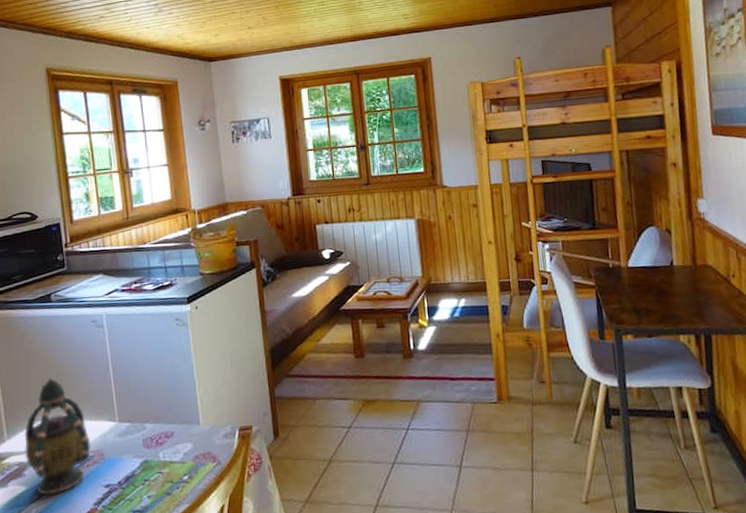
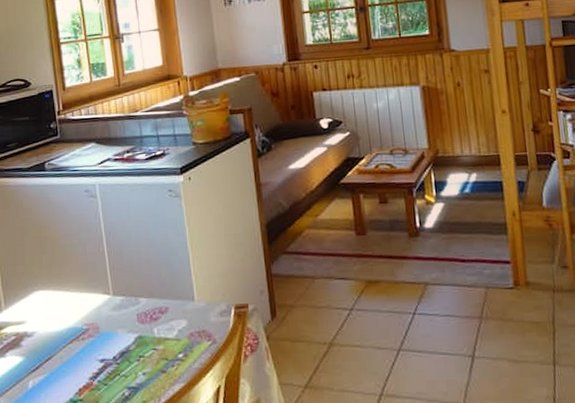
teapot: present [24,378,91,495] -> none [21,249,86,367]

